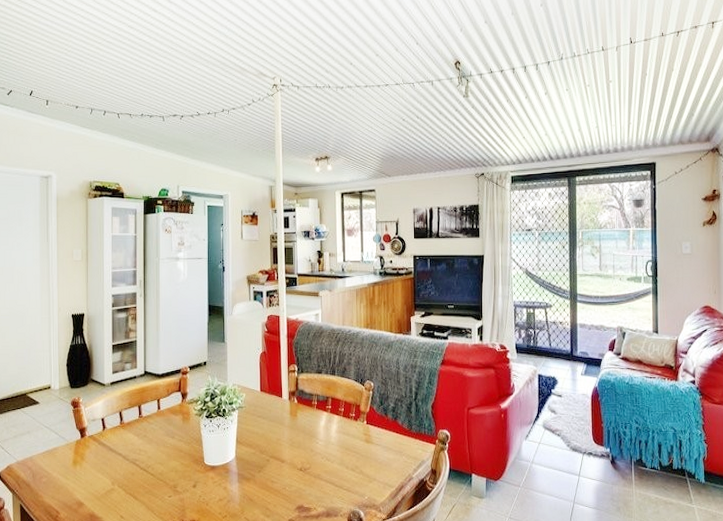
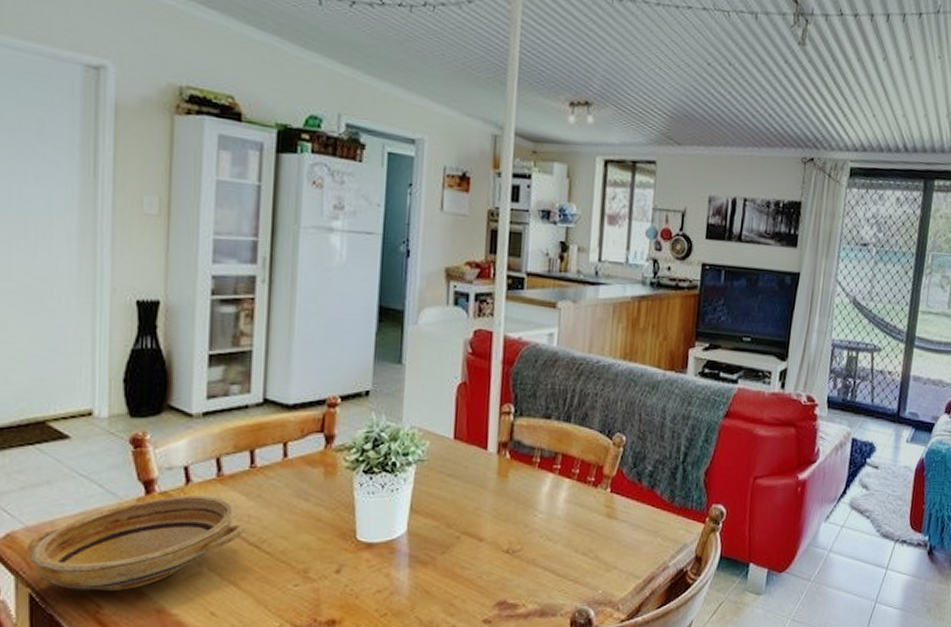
ceramic bowl: none [19,437,139,502] -> present [28,495,246,591]

